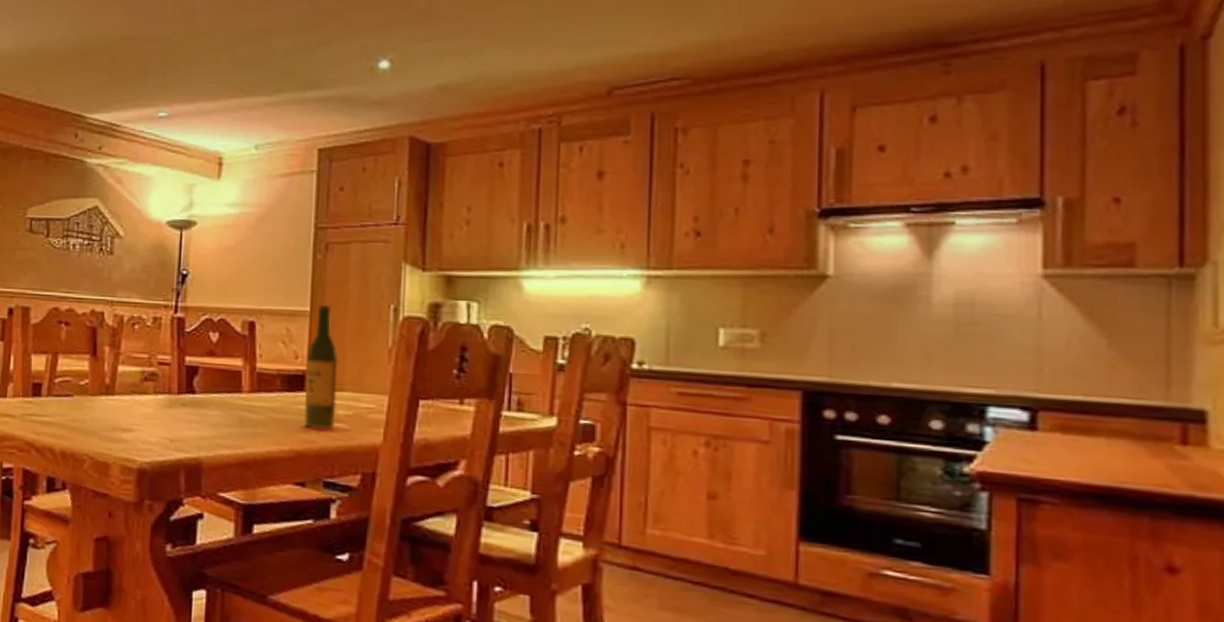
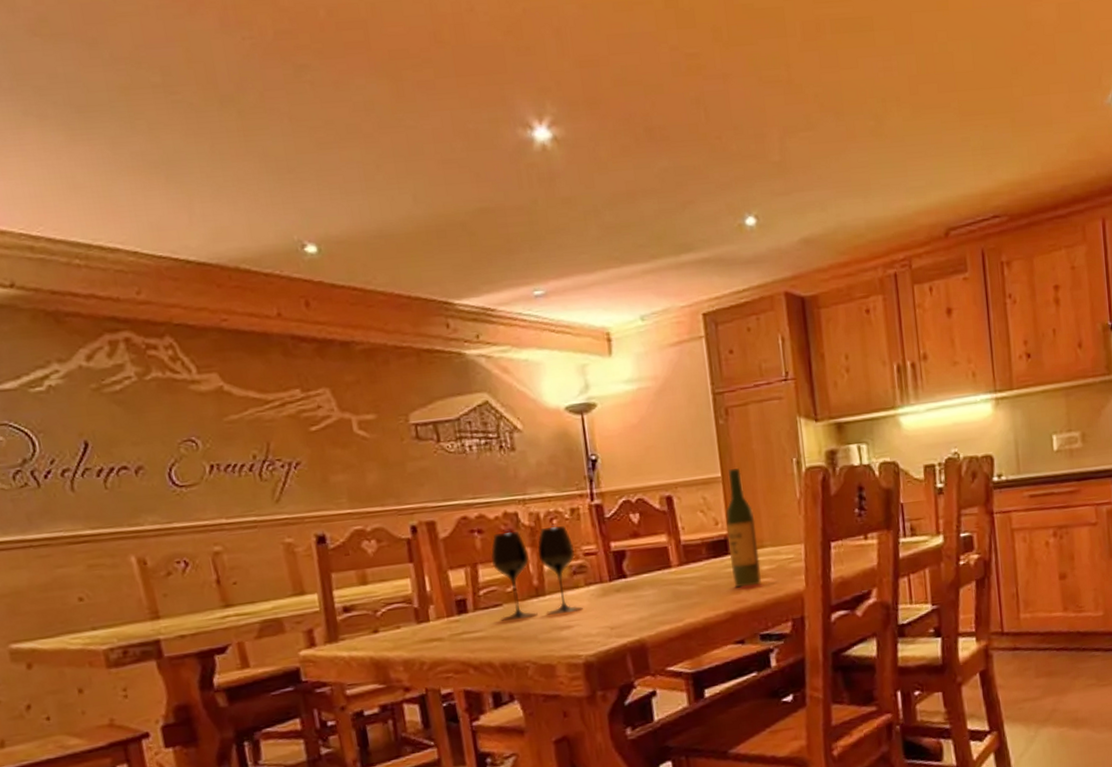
wine glass: none [68,329,150,417] -> present [491,526,583,621]

